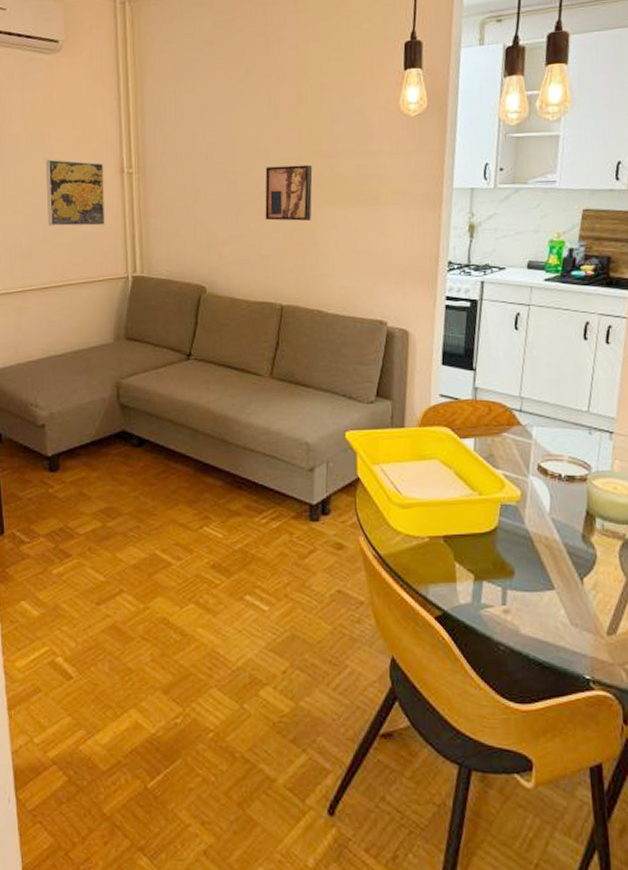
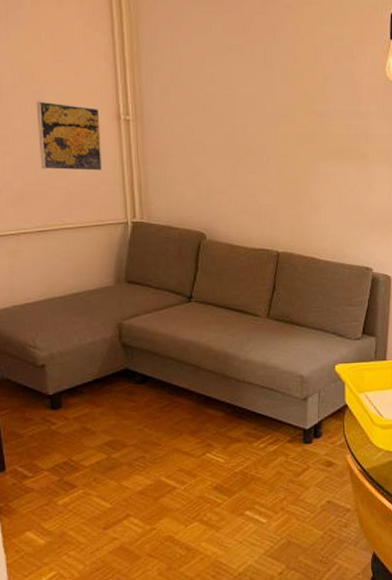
wall art: present [265,164,313,221] -> none [262,122,307,174]

